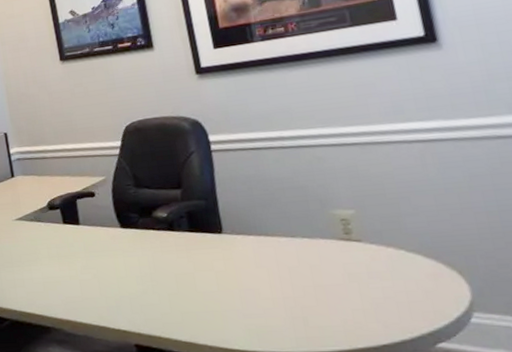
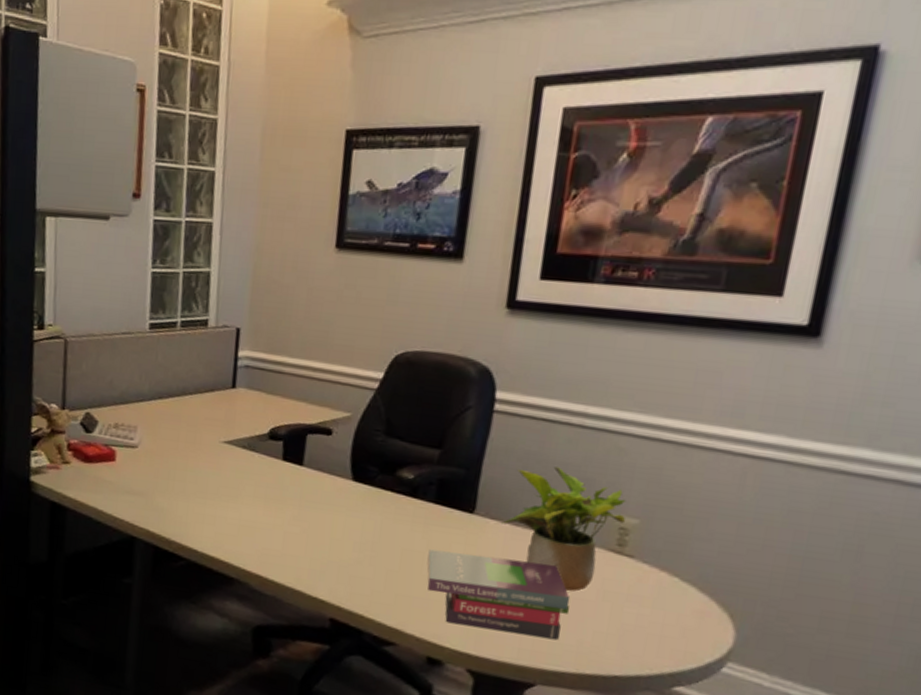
books: none [196,260,325,328] -> present [426,549,570,639]
potted plant: none [245,181,343,280] -> present [501,466,626,592]

